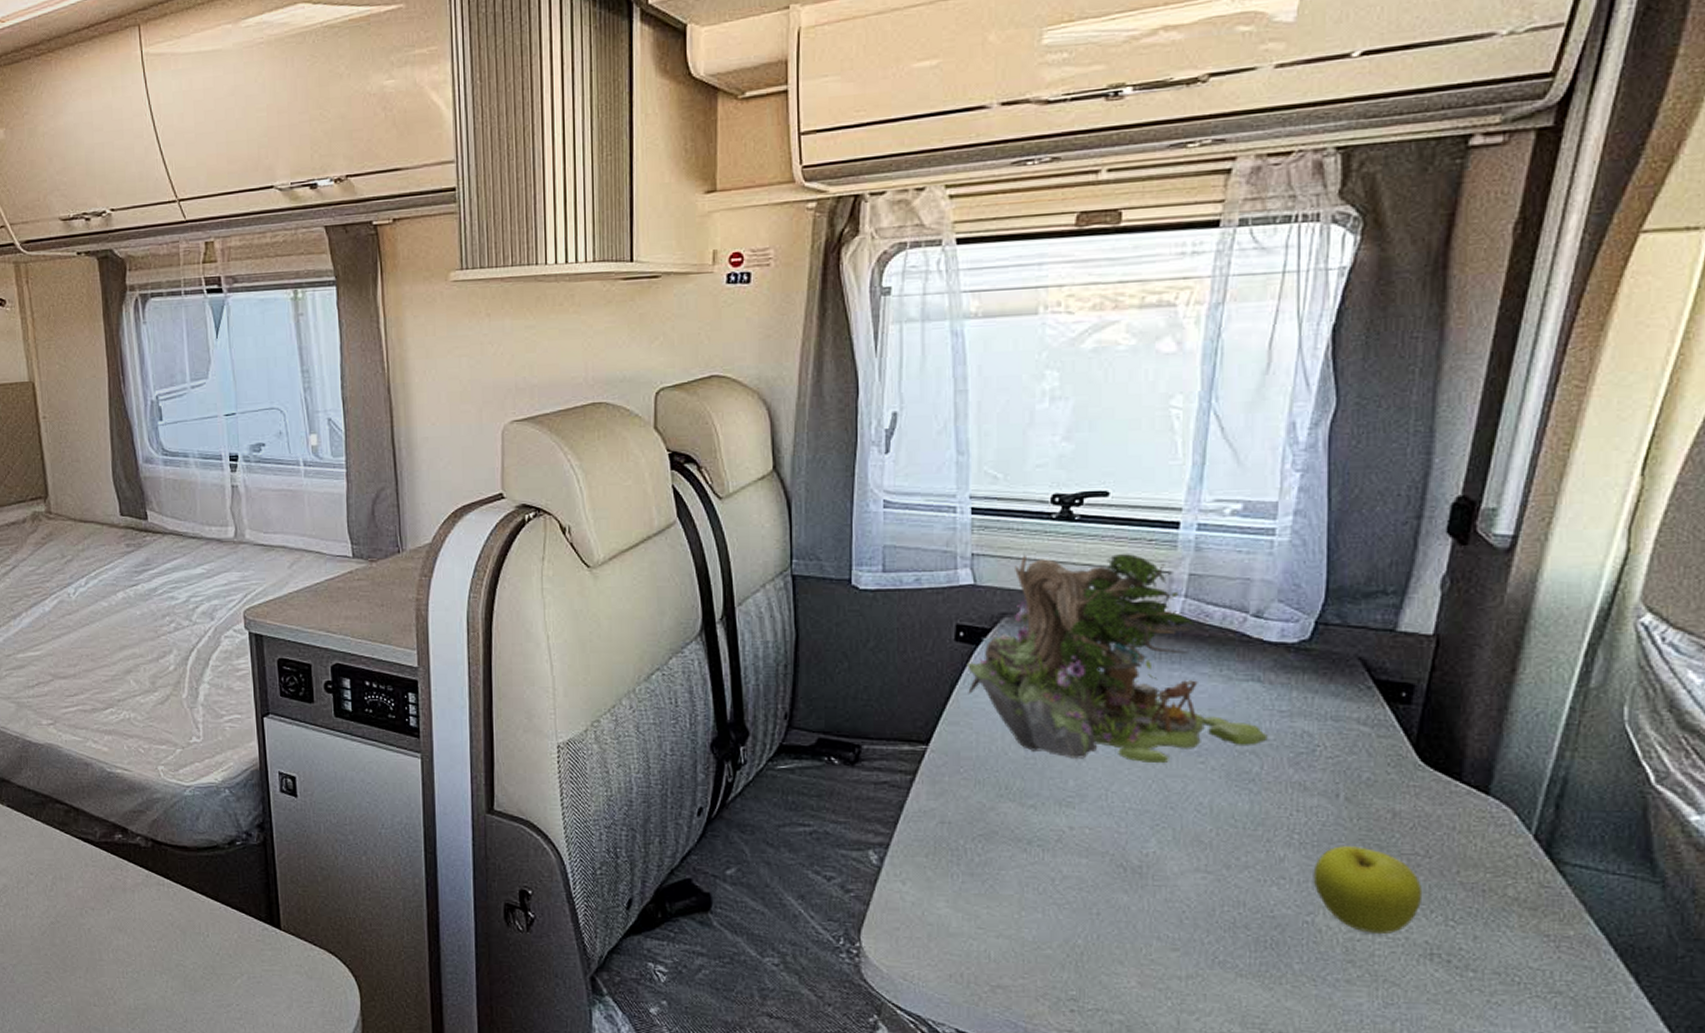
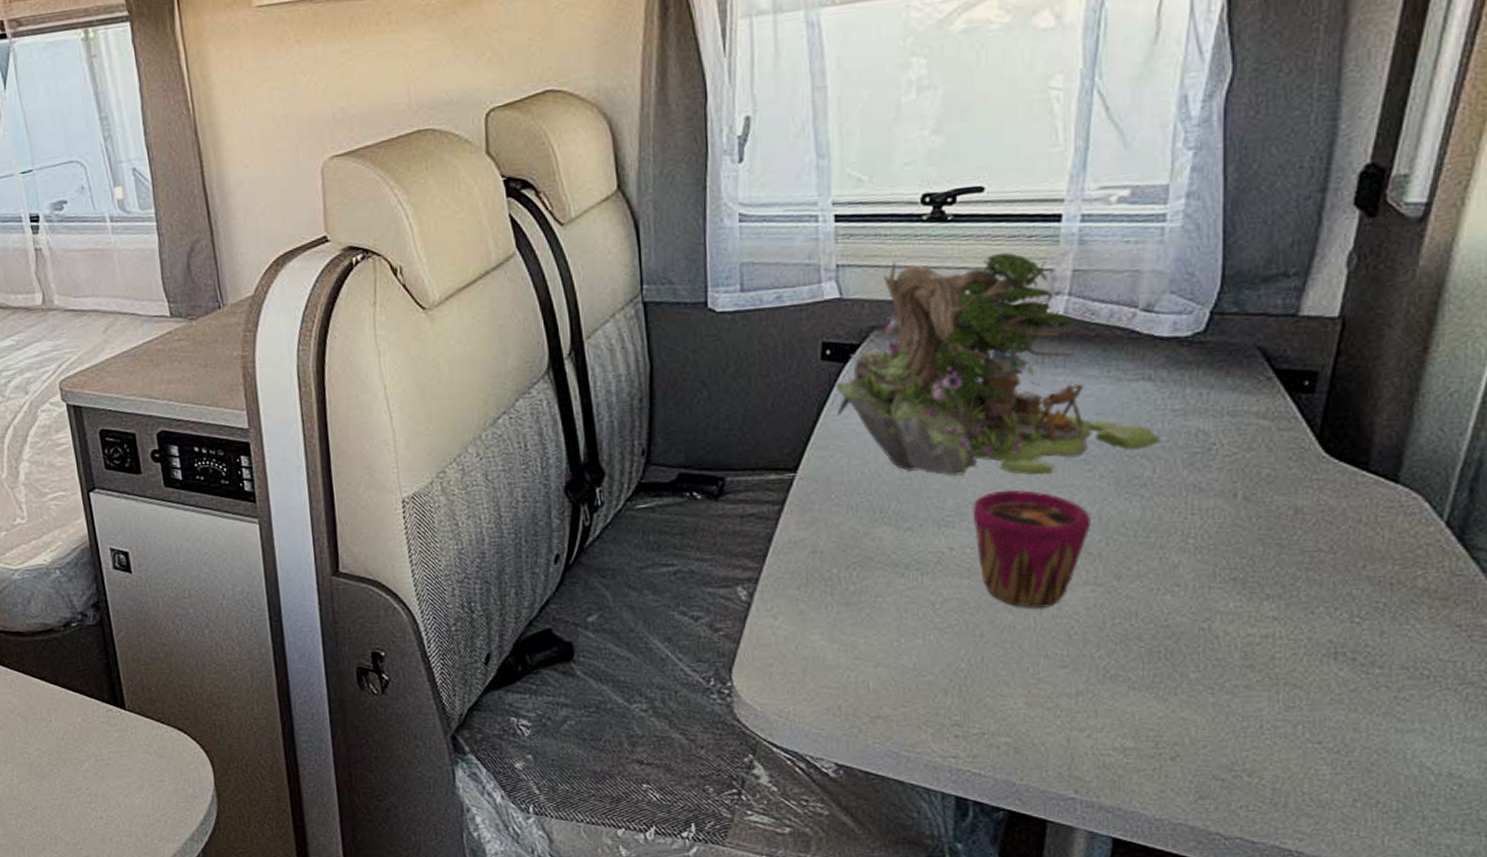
cup: none [1092,777,1203,892] -> present [972,490,1091,609]
fruit: present [1313,846,1423,934] -> none [1209,547,1327,636]

